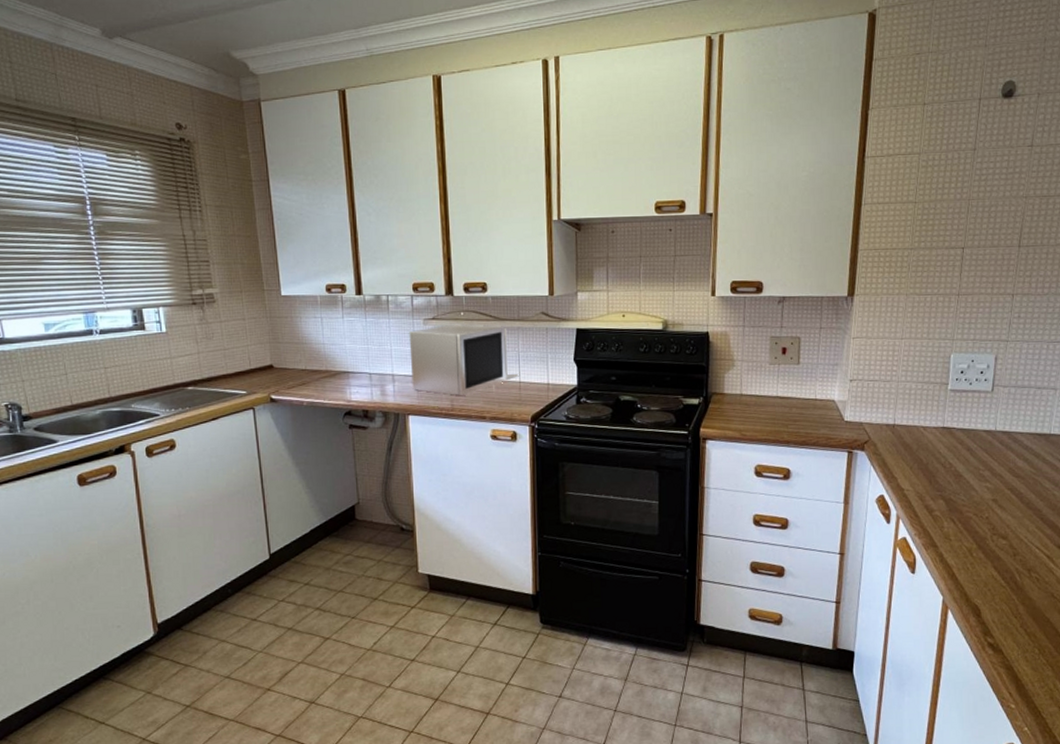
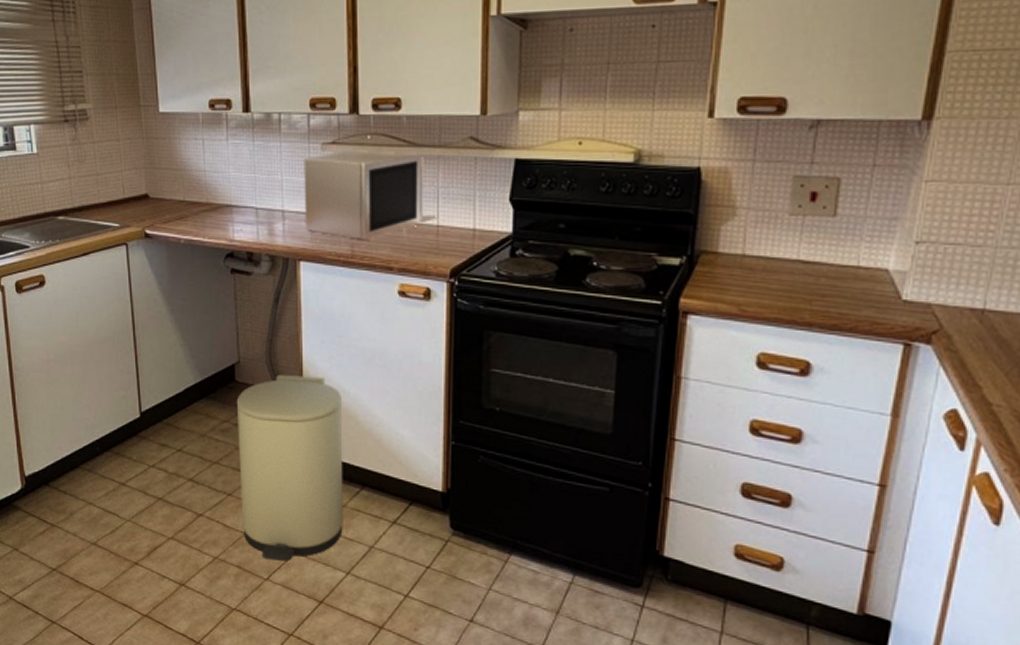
pedal bin: none [357,509,453,670] -> present [236,375,343,562]

